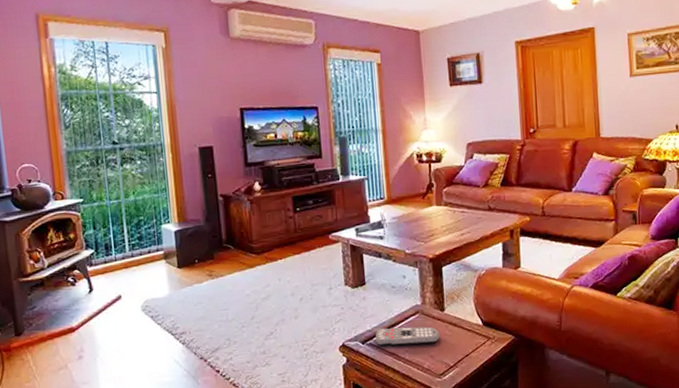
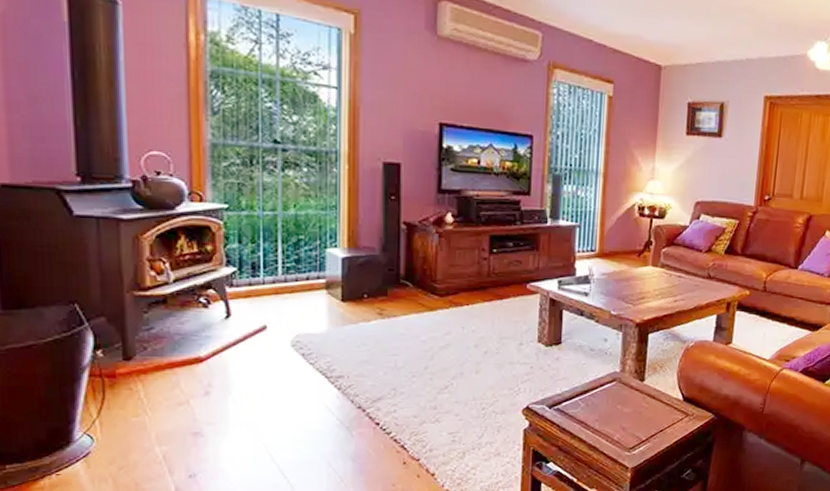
remote control: present [375,326,440,347] -> none [563,393,636,414]

